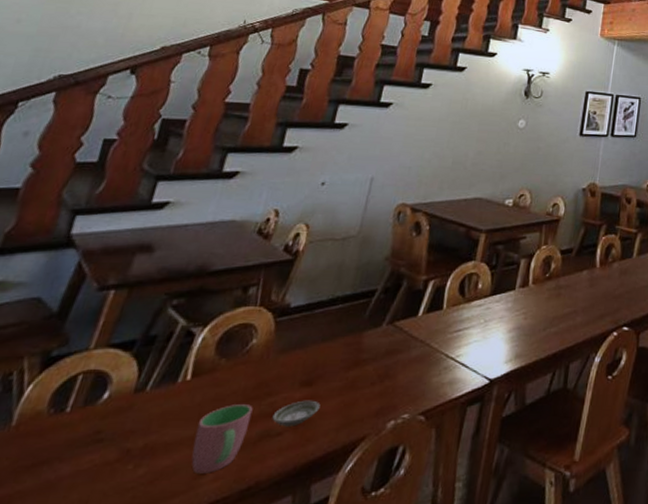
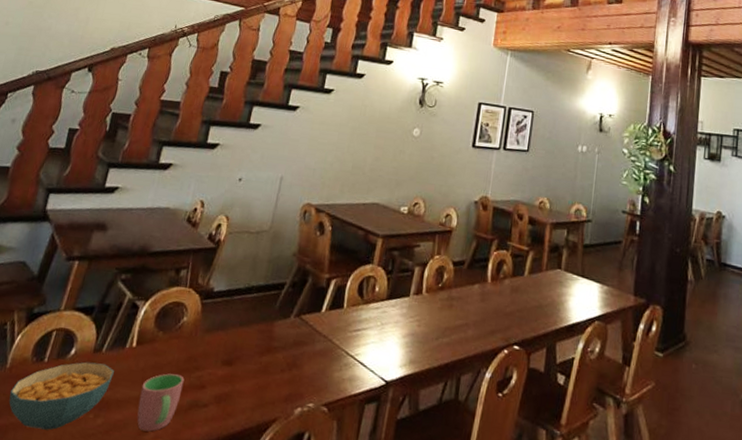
cereal bowl: none [14,405,162,493] -> present [8,361,114,430]
saucer: present [272,400,321,427] -> none [199,378,239,401]

